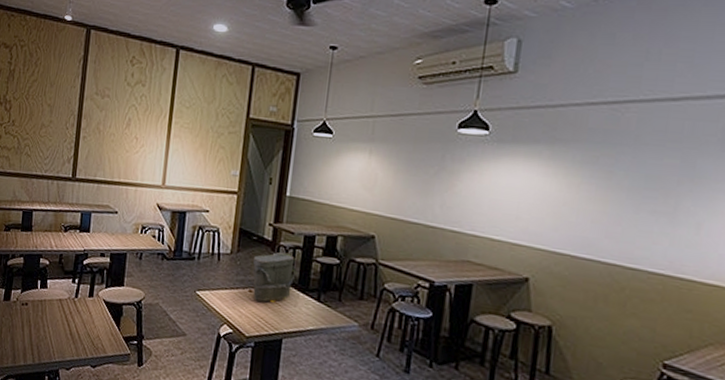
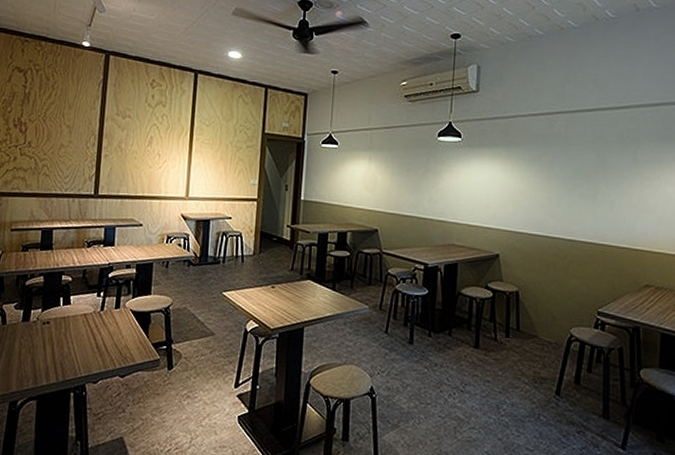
bag: present [252,252,298,304] -> none [274,249,315,296]

